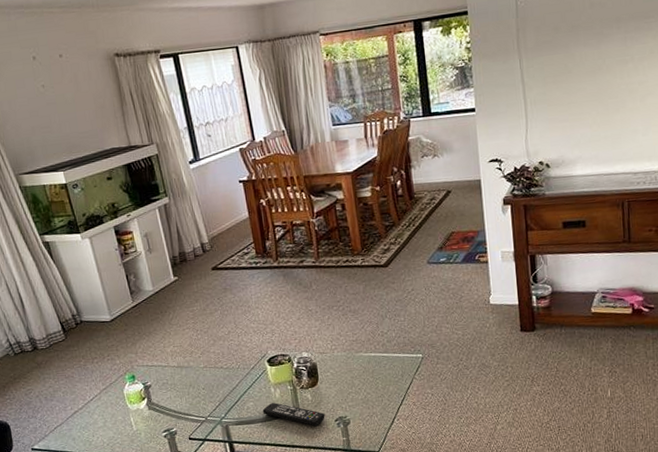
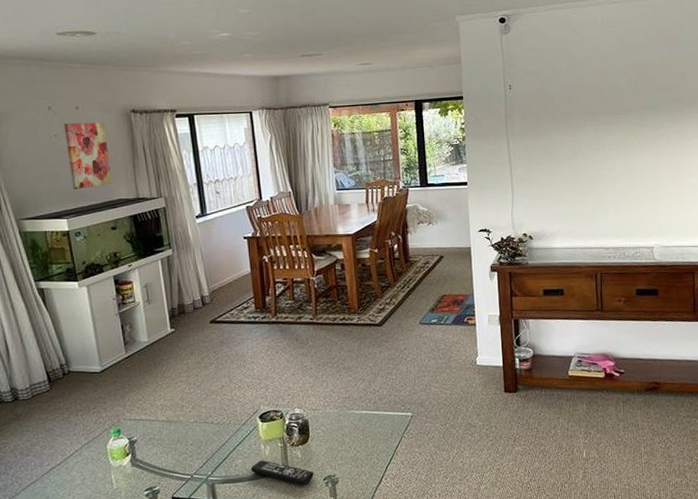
wall art: none [50,68,104,141] -> present [64,122,113,189]

